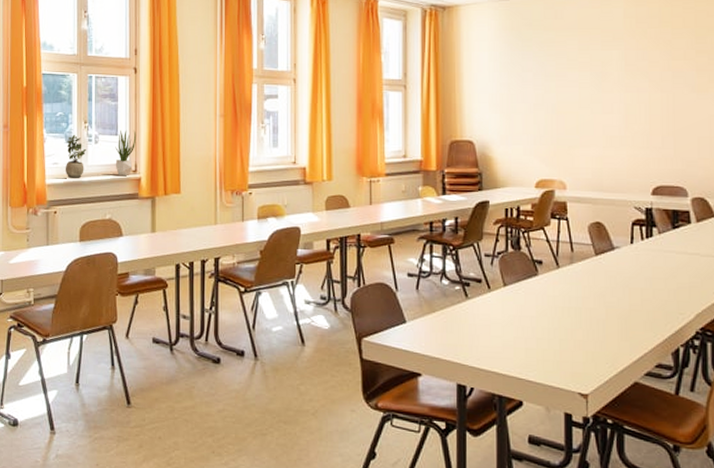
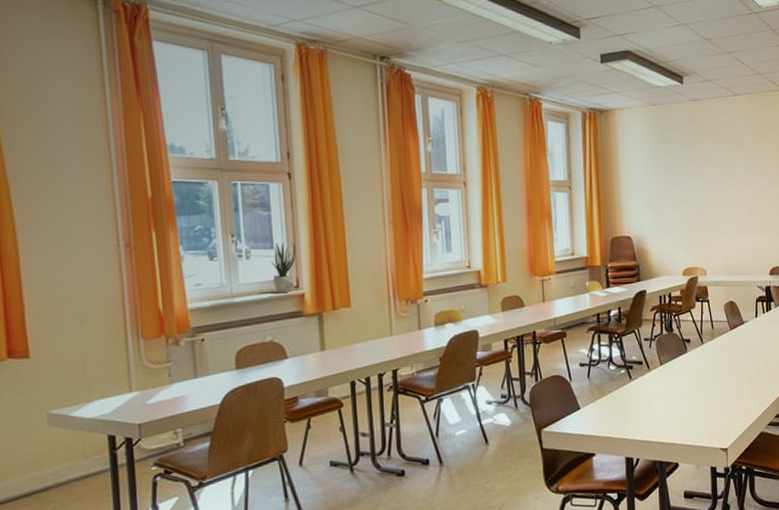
potted plant: present [65,135,87,179] -> none [210,251,237,301]

